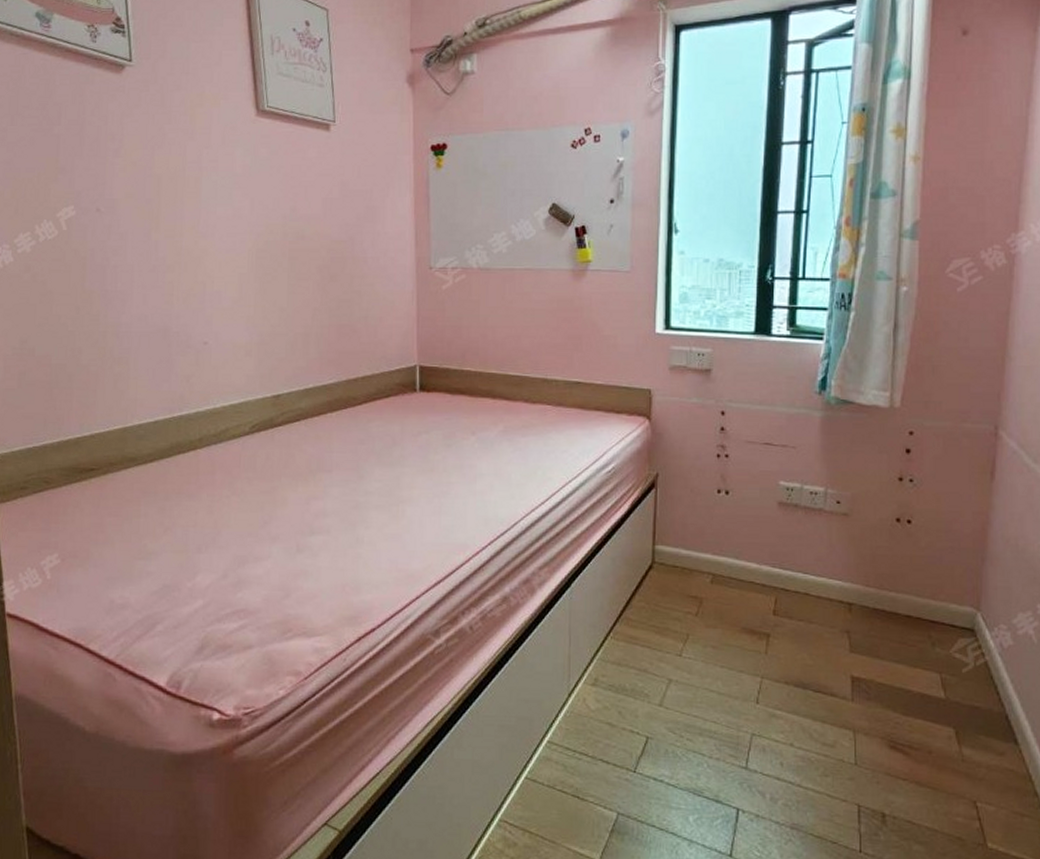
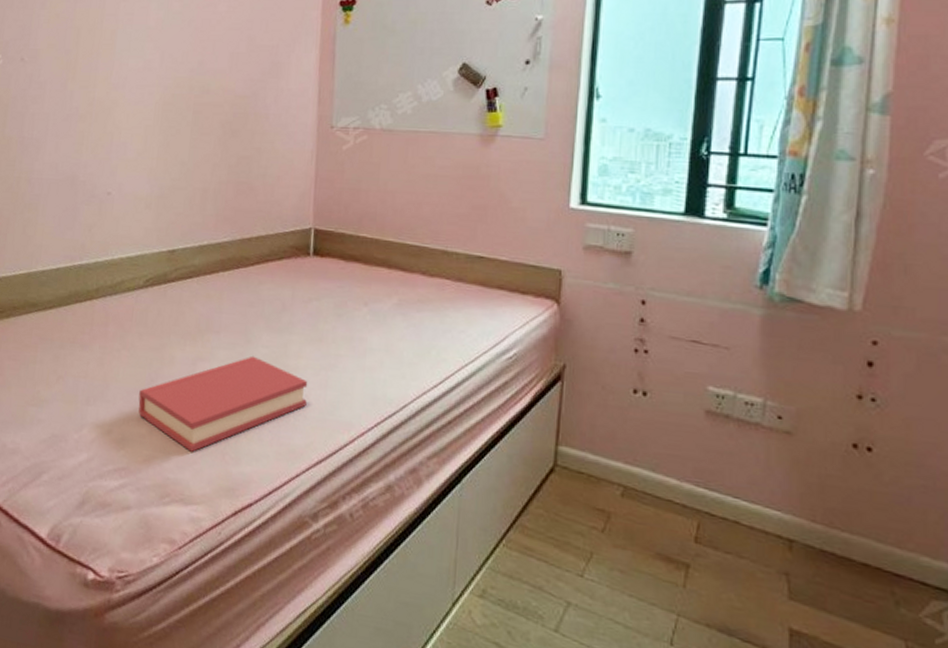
hardback book: none [253,490,422,587] -> present [138,356,308,452]

